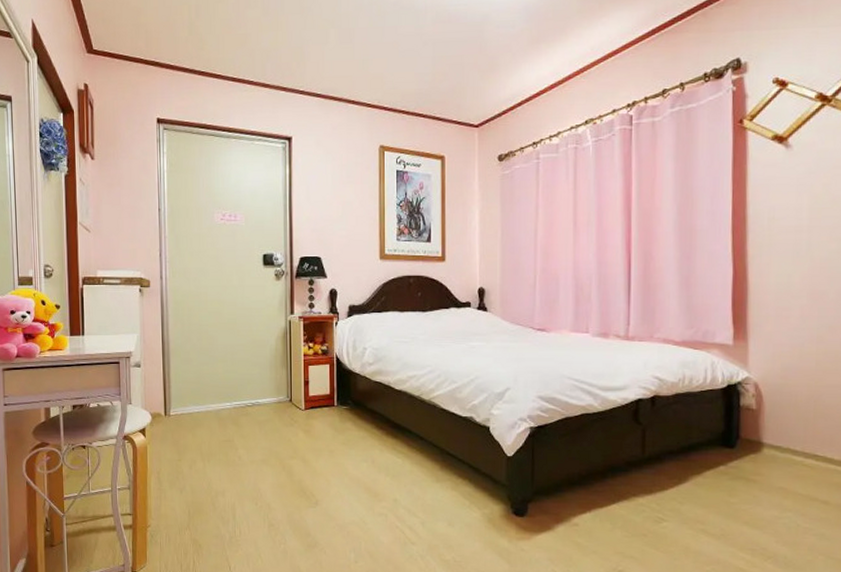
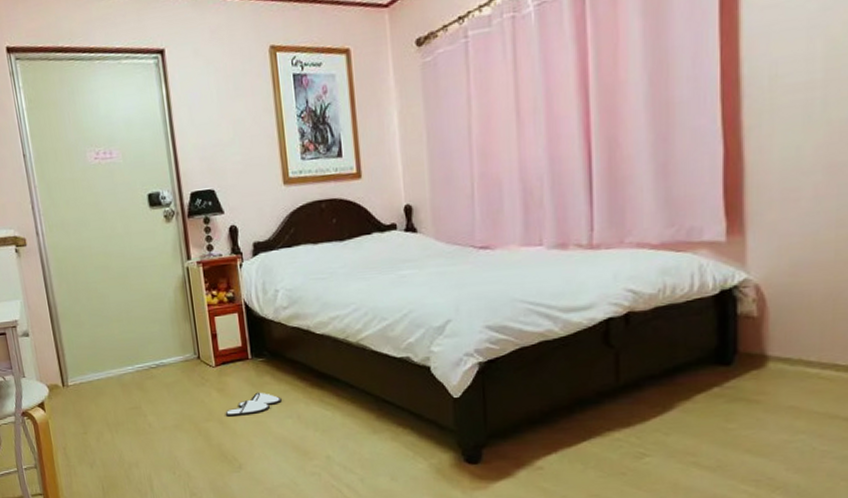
slippers: none [308,436,359,456] -> present [225,392,282,417]

